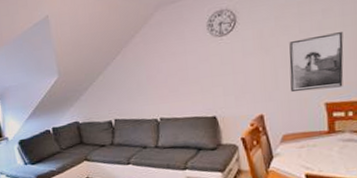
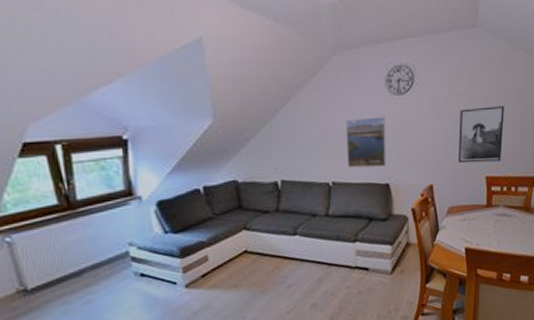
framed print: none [170,57,213,105] -> present [346,116,387,168]

